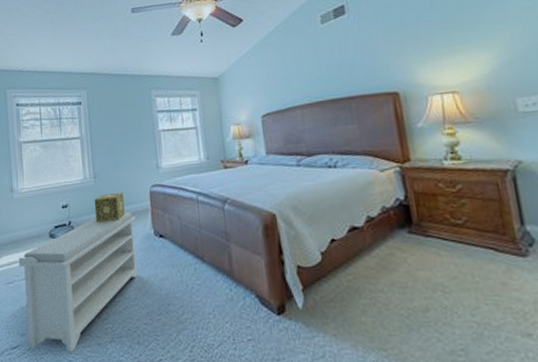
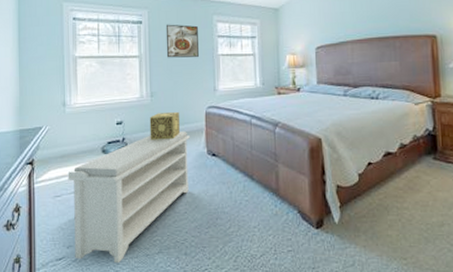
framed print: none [104,102,139,137] -> present [165,24,199,58]

